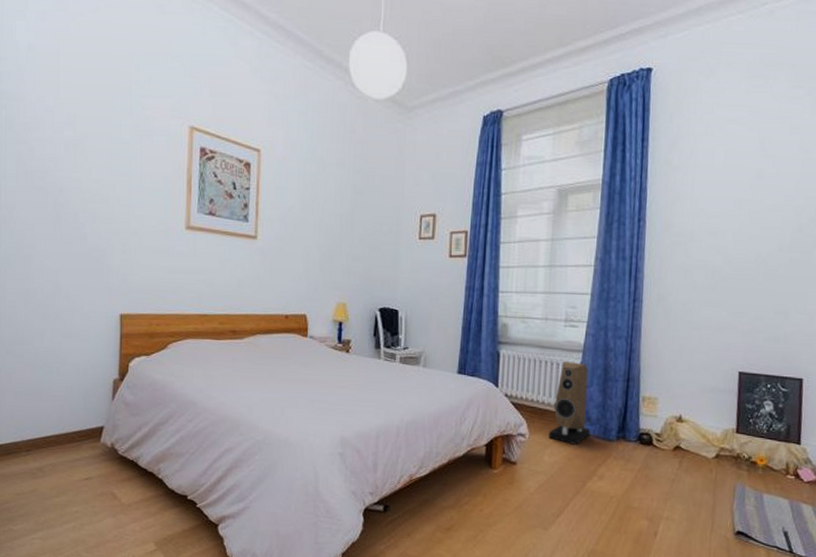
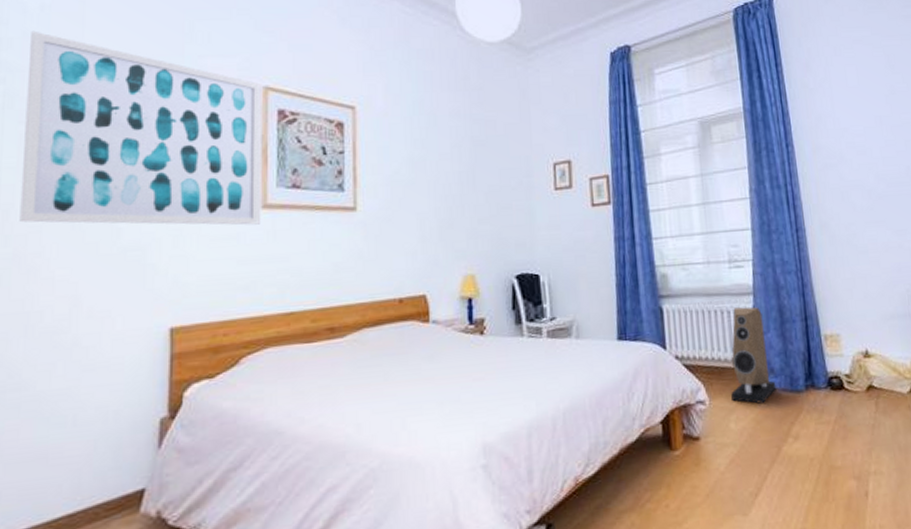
wall art: none [19,66,188,242] -> present [19,30,261,225]

